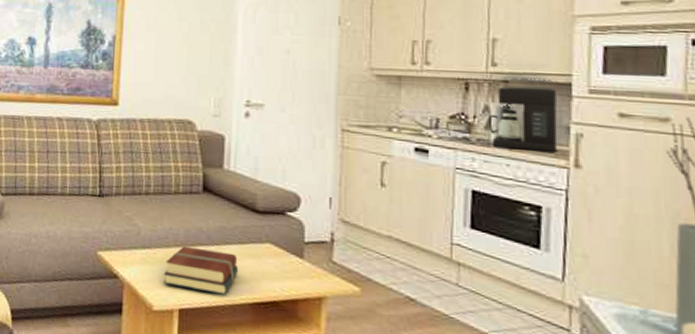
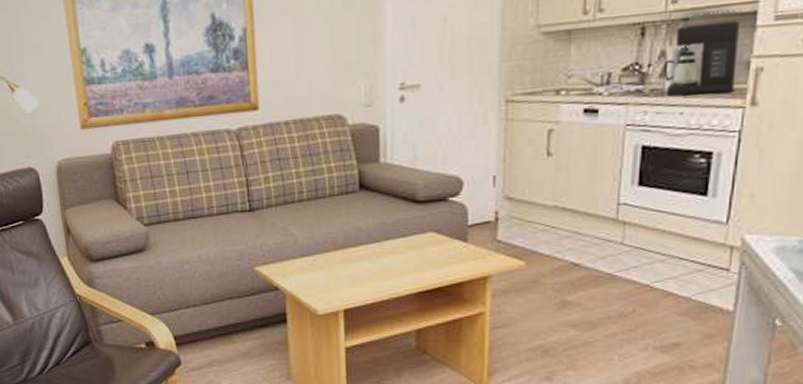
books: present [163,246,239,295] -> none [325,247,402,290]

